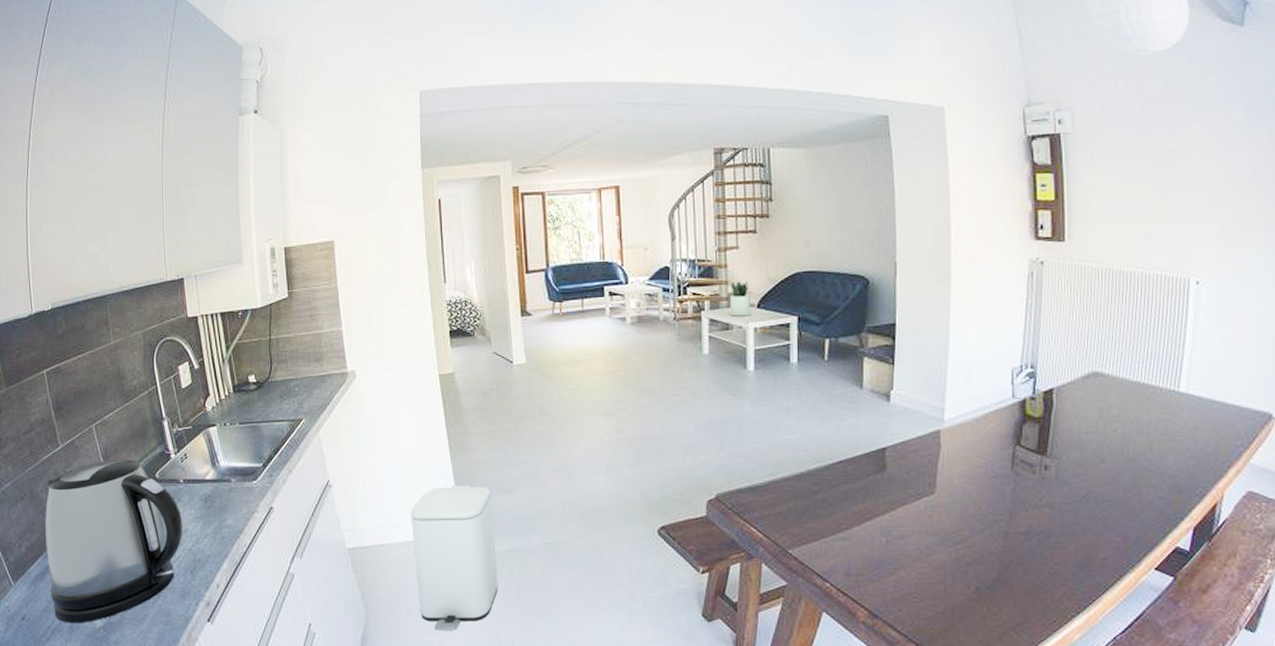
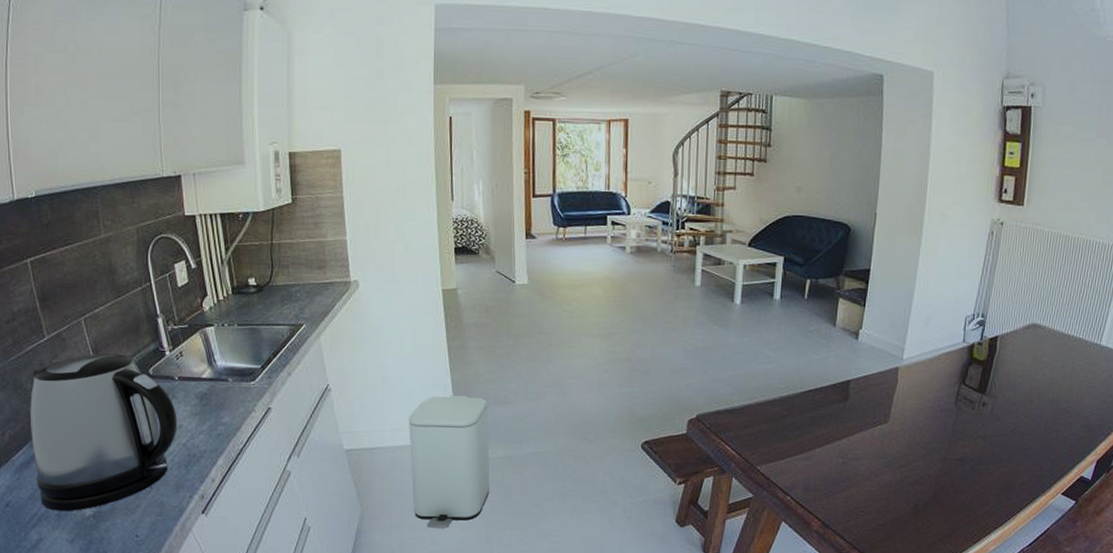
planter: present [728,281,752,317] -> none [721,220,743,254]

